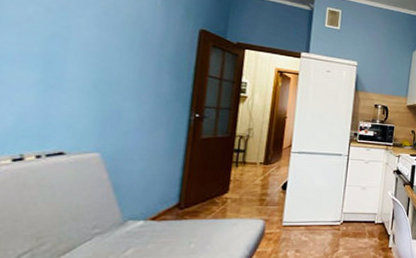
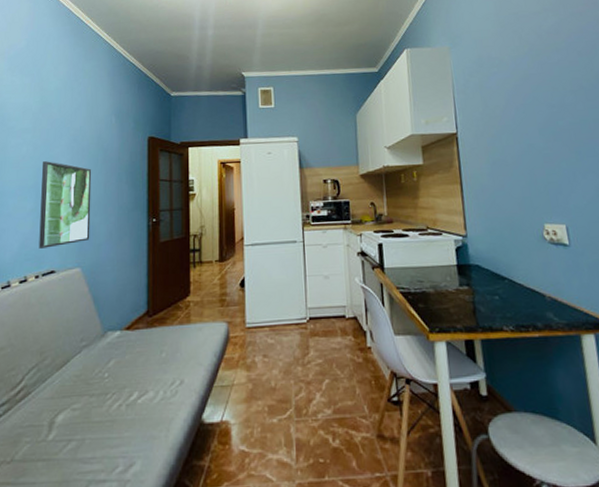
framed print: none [43,29,125,127] -> present [39,161,92,249]

